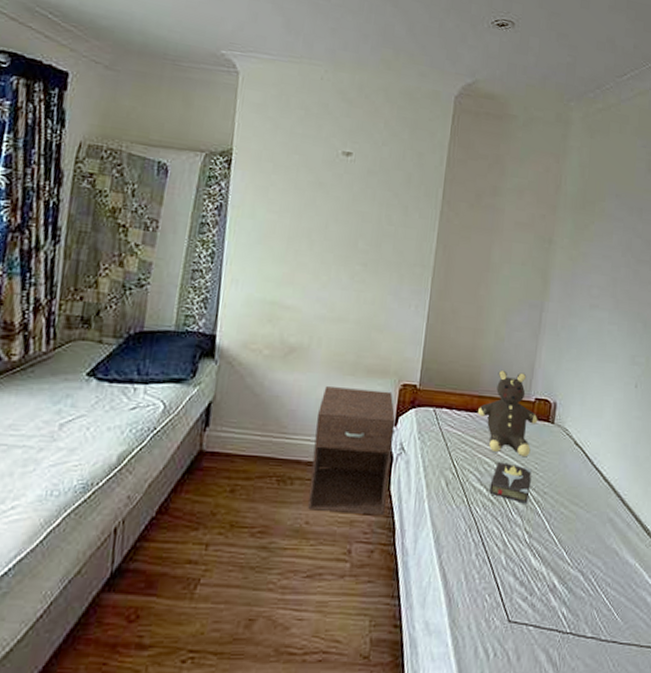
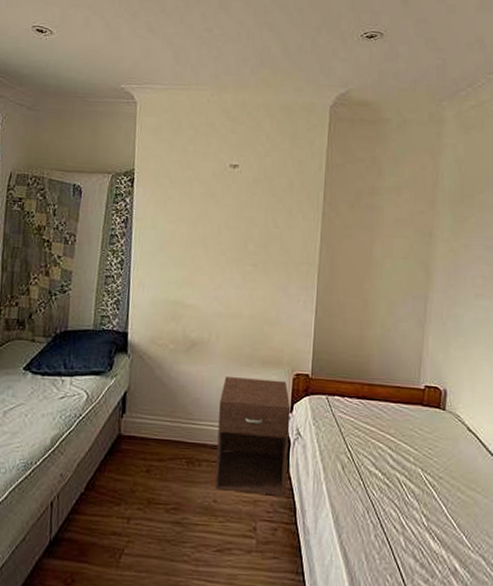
teddy bear: present [477,369,538,458] -> none [368,358,429,443]
hardback book: present [489,462,532,504] -> none [385,447,426,488]

